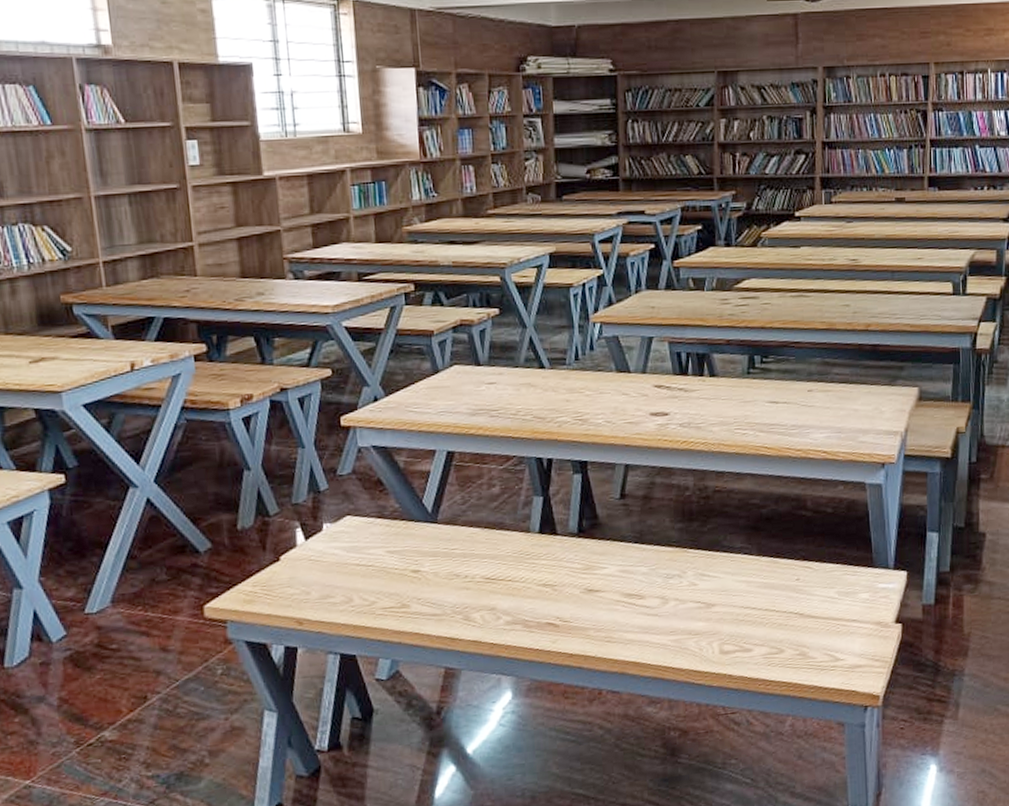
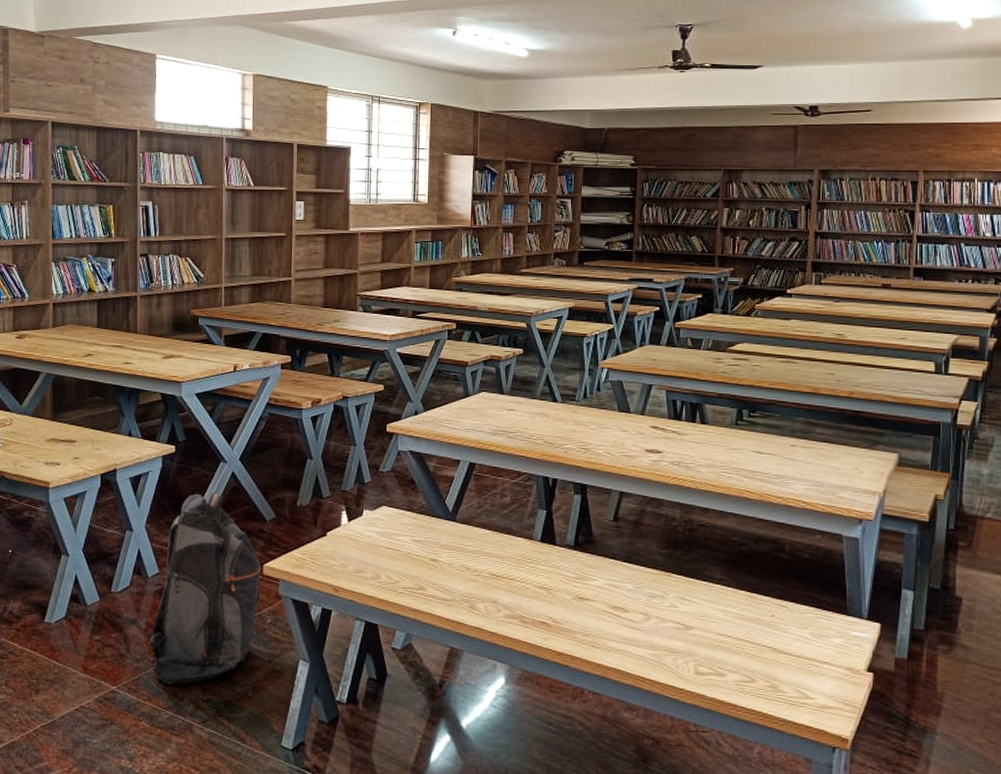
backpack: none [66,527,205,767] -> present [149,493,262,685]

